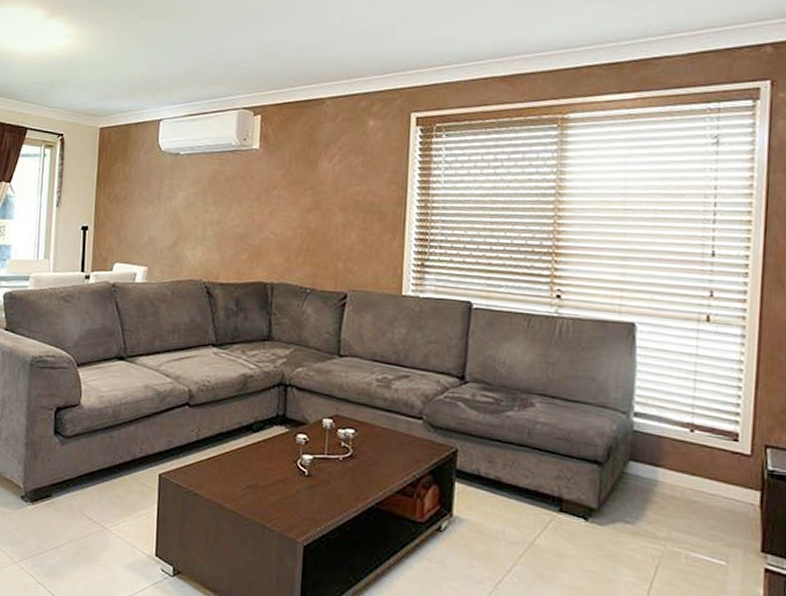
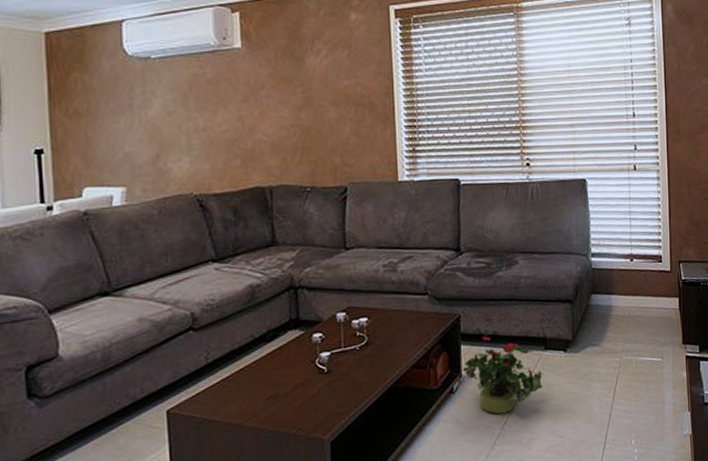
potted plant: none [454,478,556,572] -> present [462,335,544,414]

